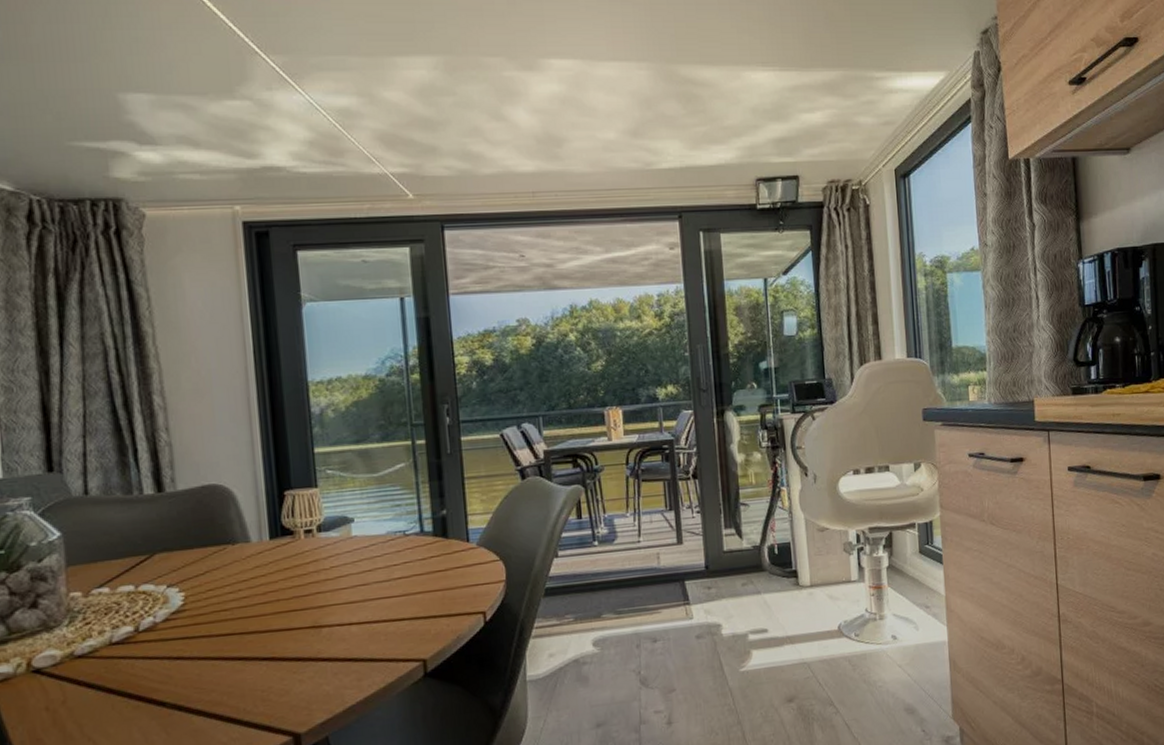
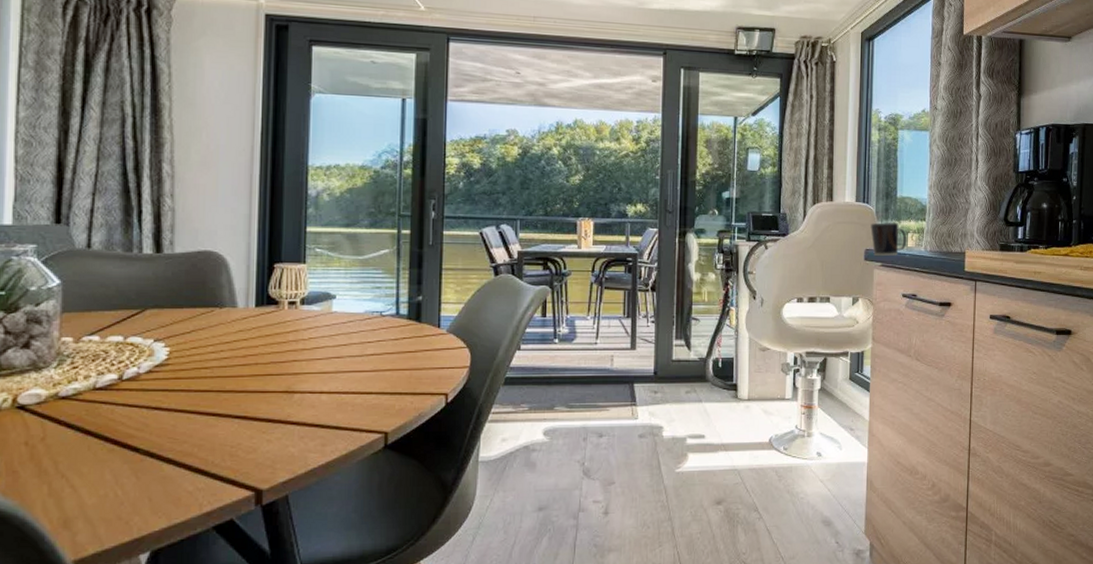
mug: none [926,376,968,416] -> present [870,222,907,257]

